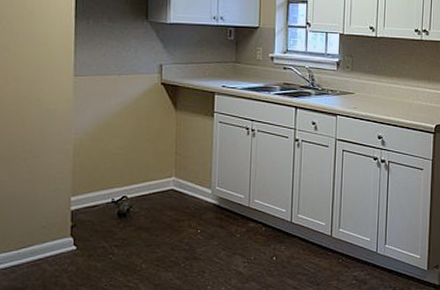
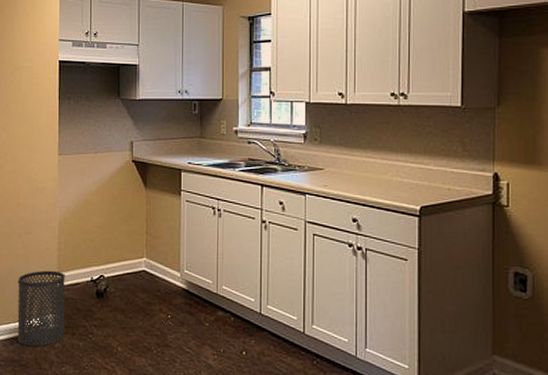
trash can: none [20,194,81,272] -> present [17,270,65,346]

